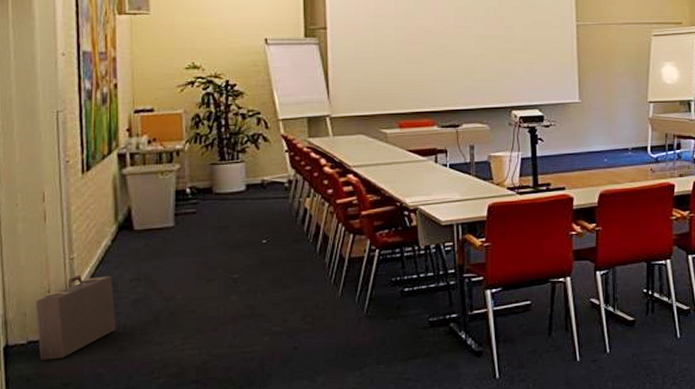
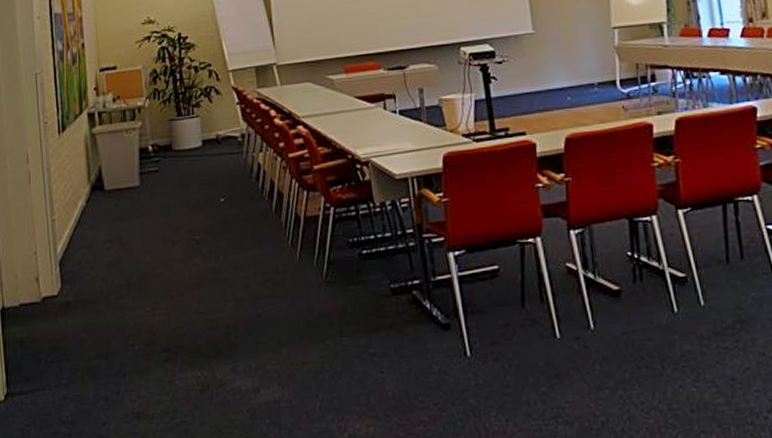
briefcase: present [35,275,117,361] -> none [25,237,94,324]

